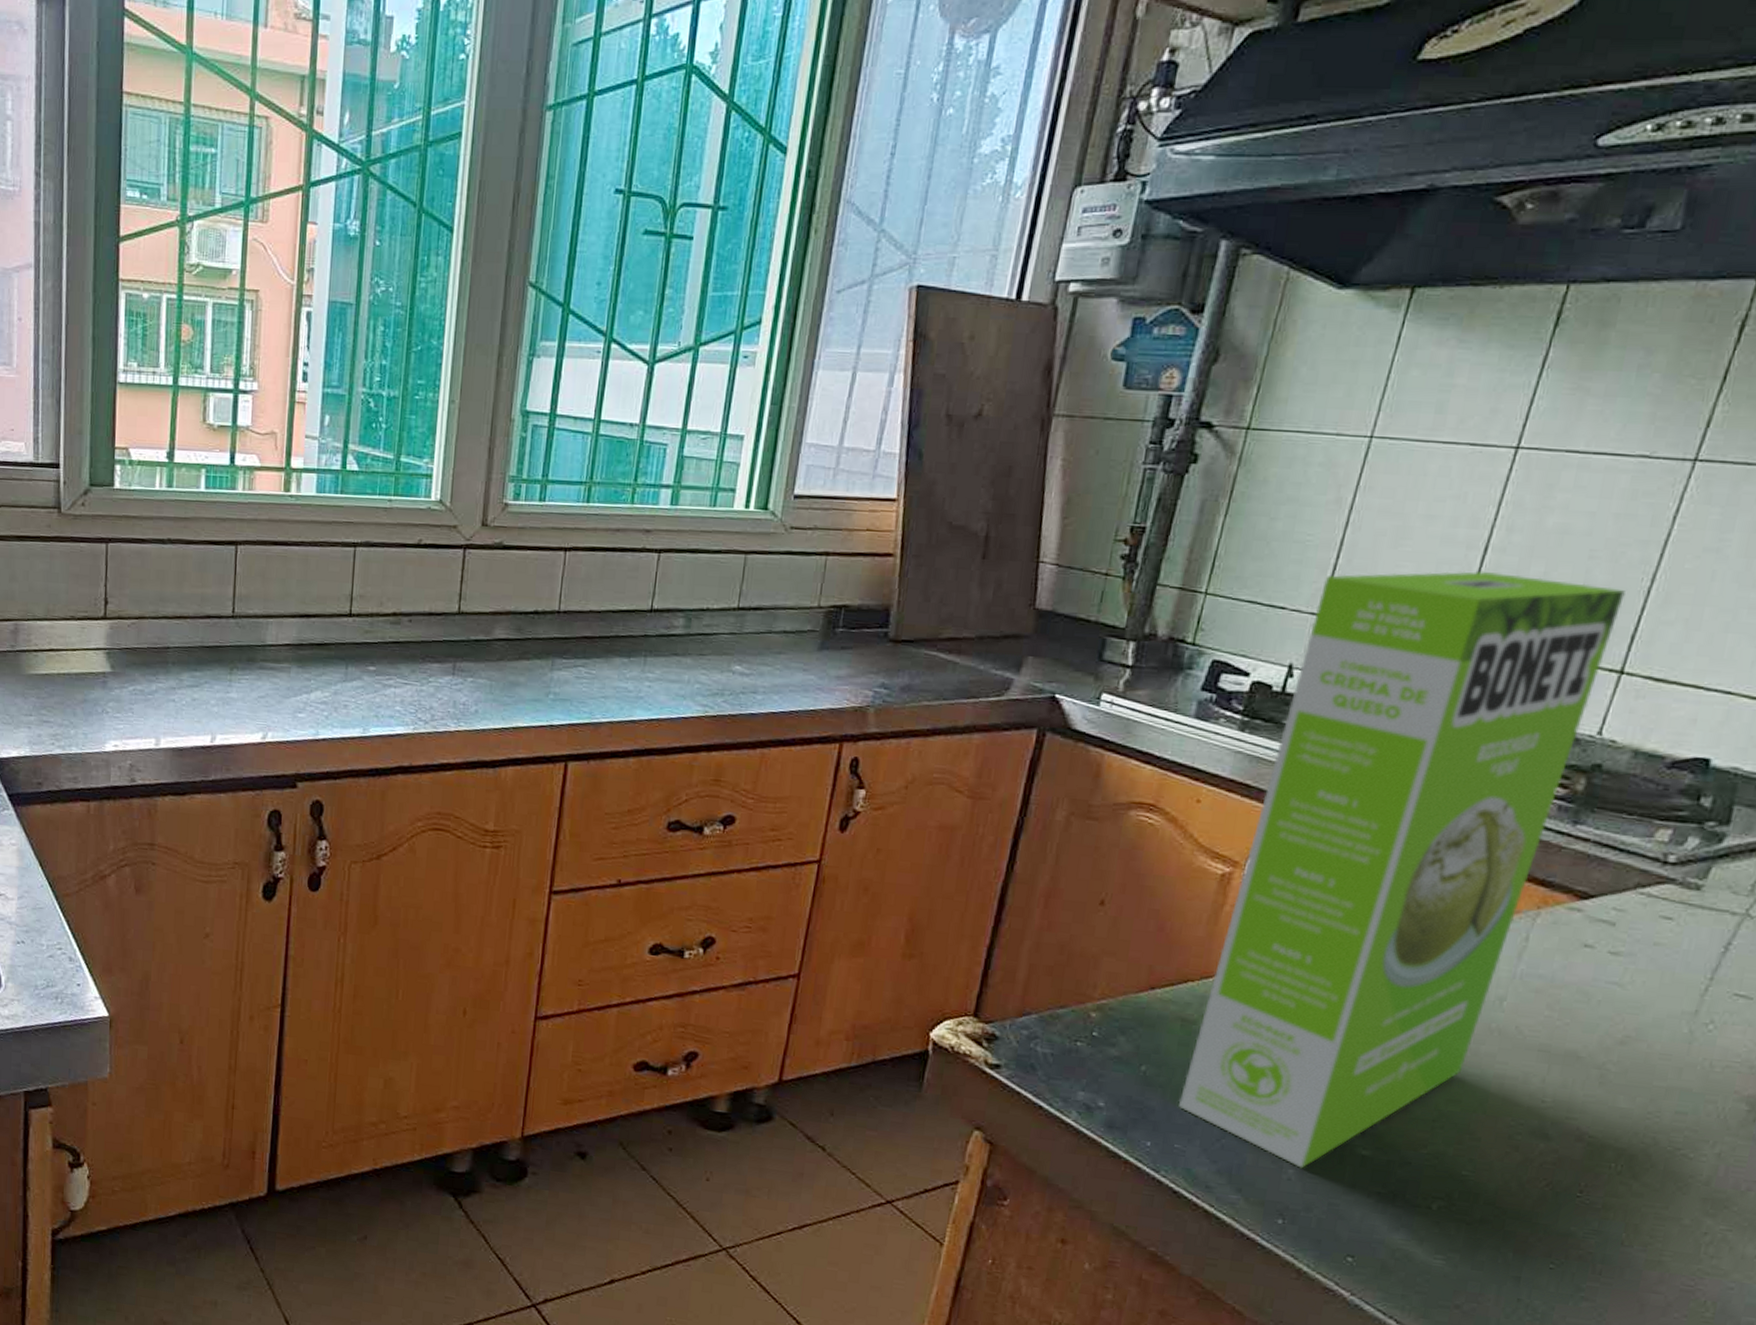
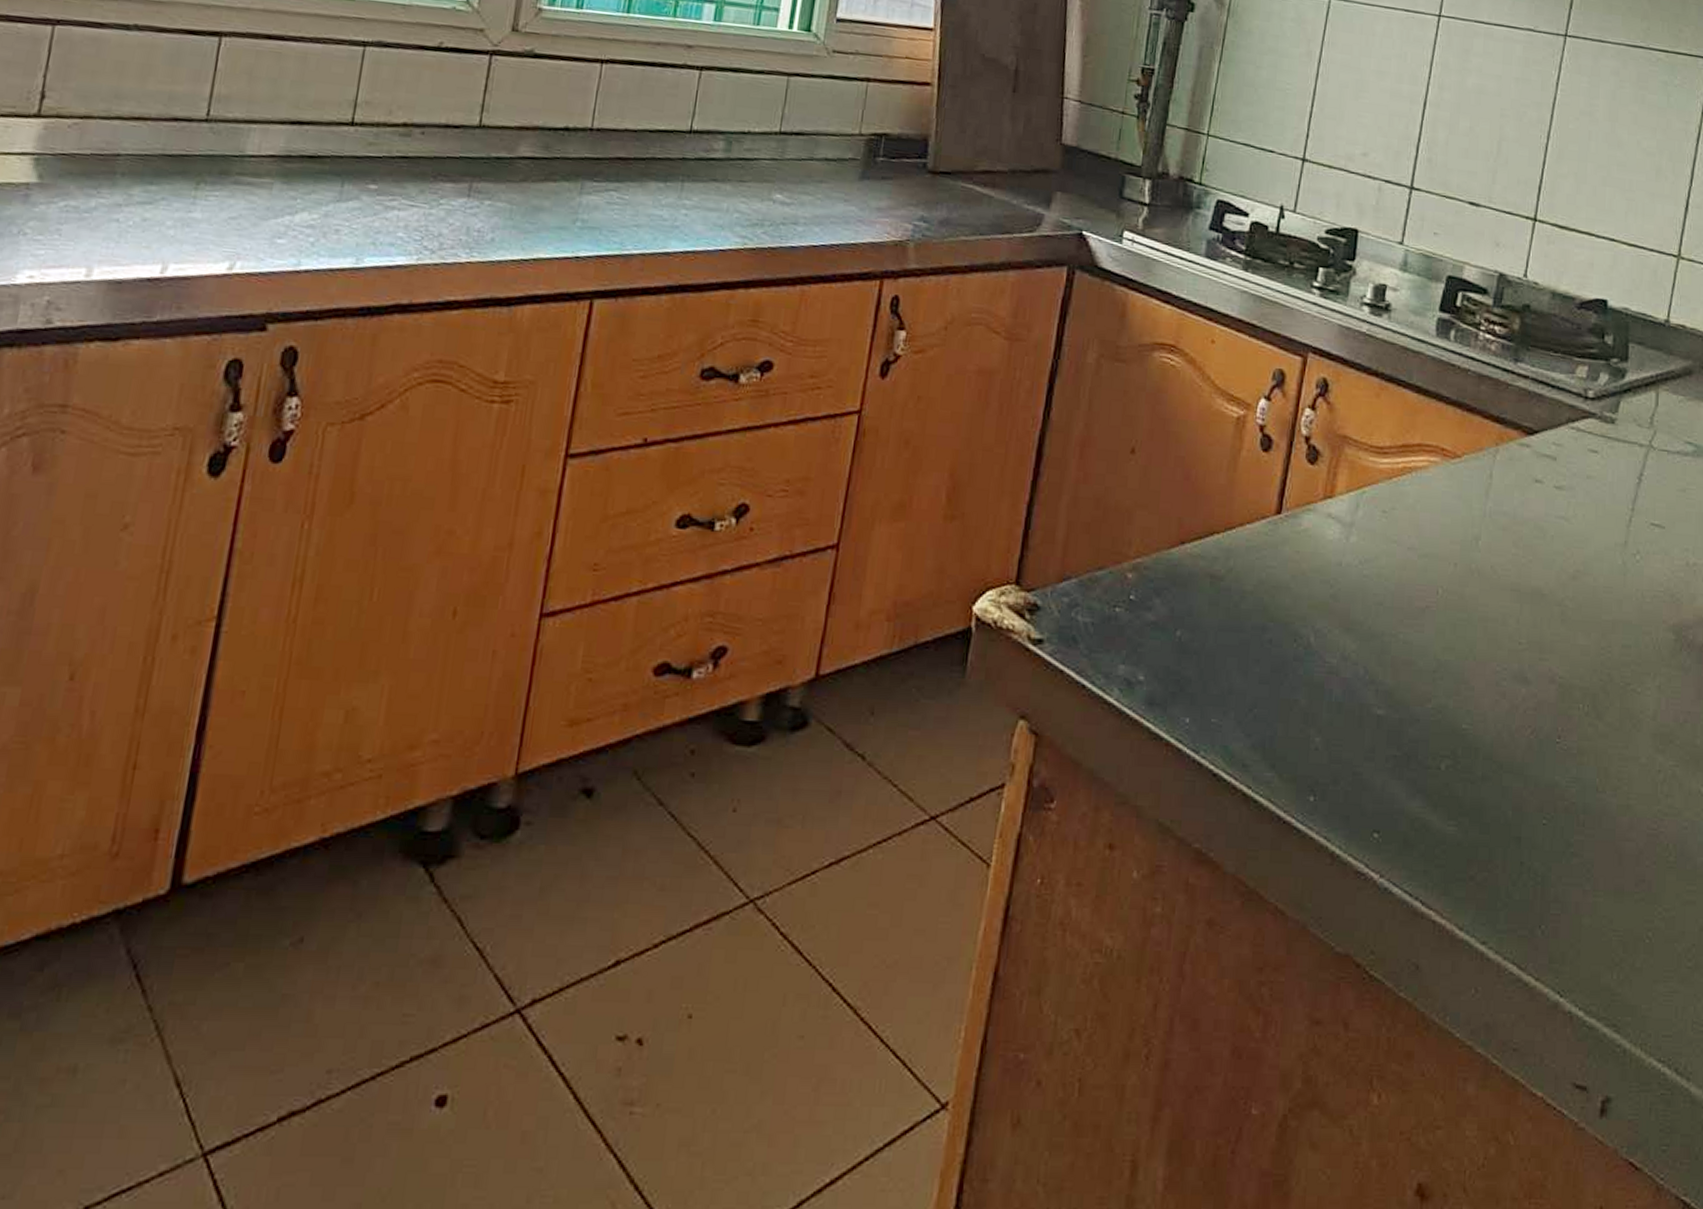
cake mix box: present [1178,570,1626,1169] -> none [1212,121,1530,735]

